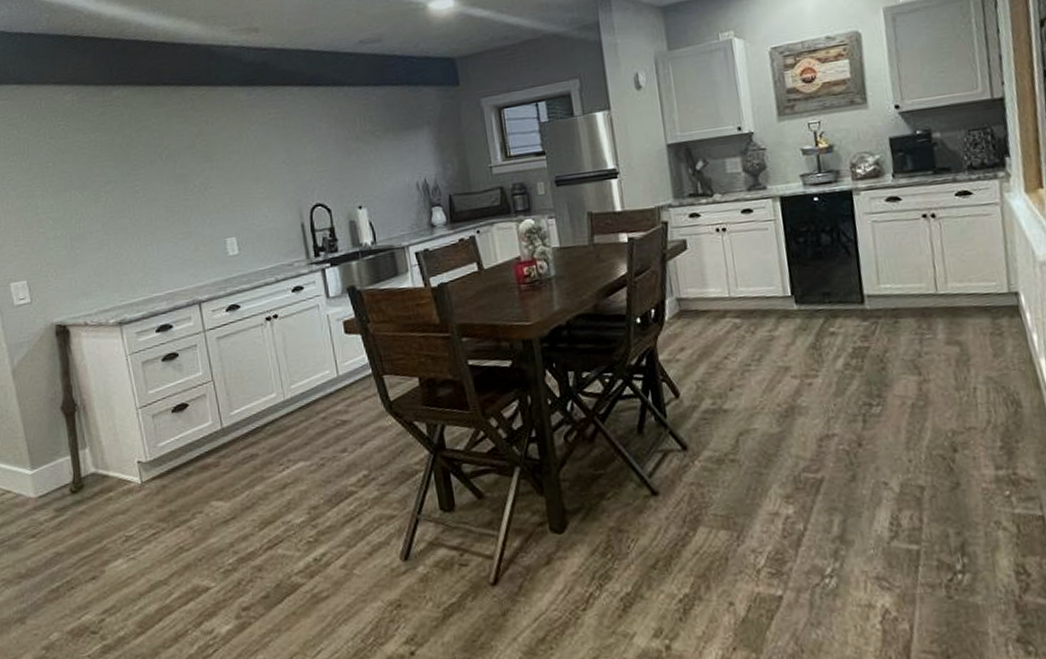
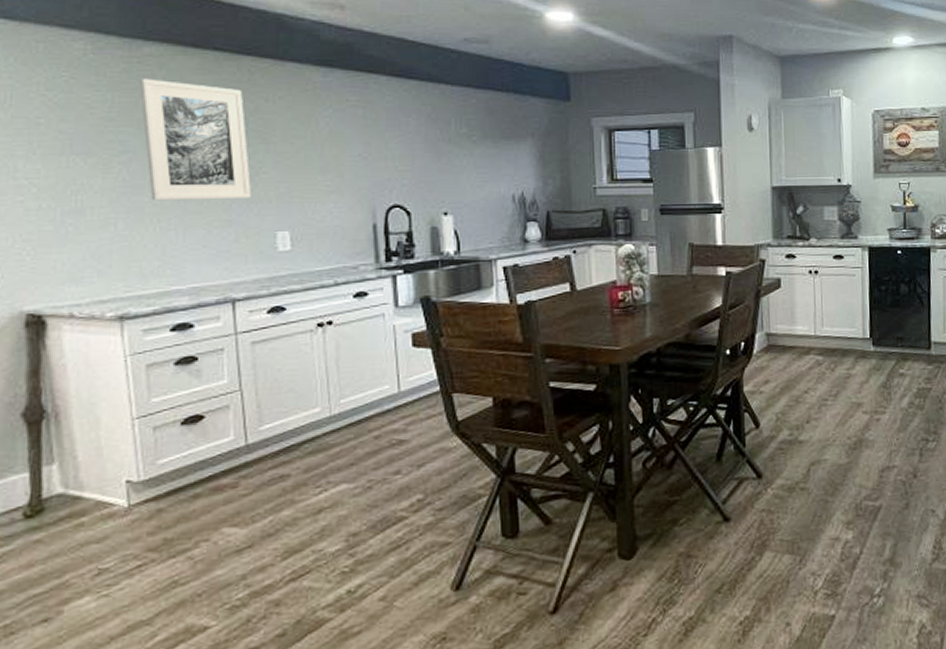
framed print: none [113,116,203,222] -> present [139,78,251,201]

